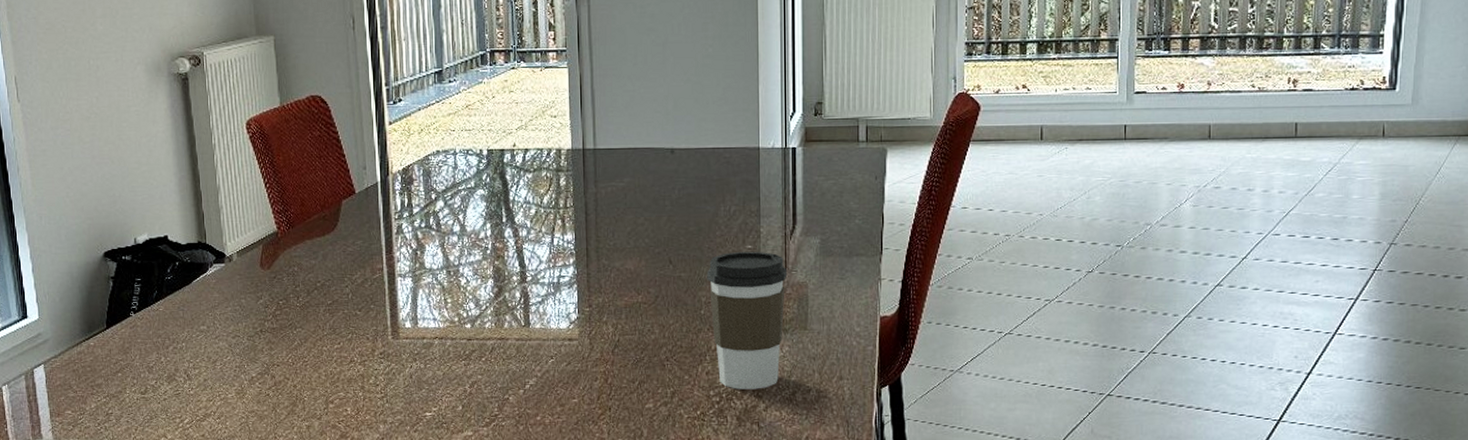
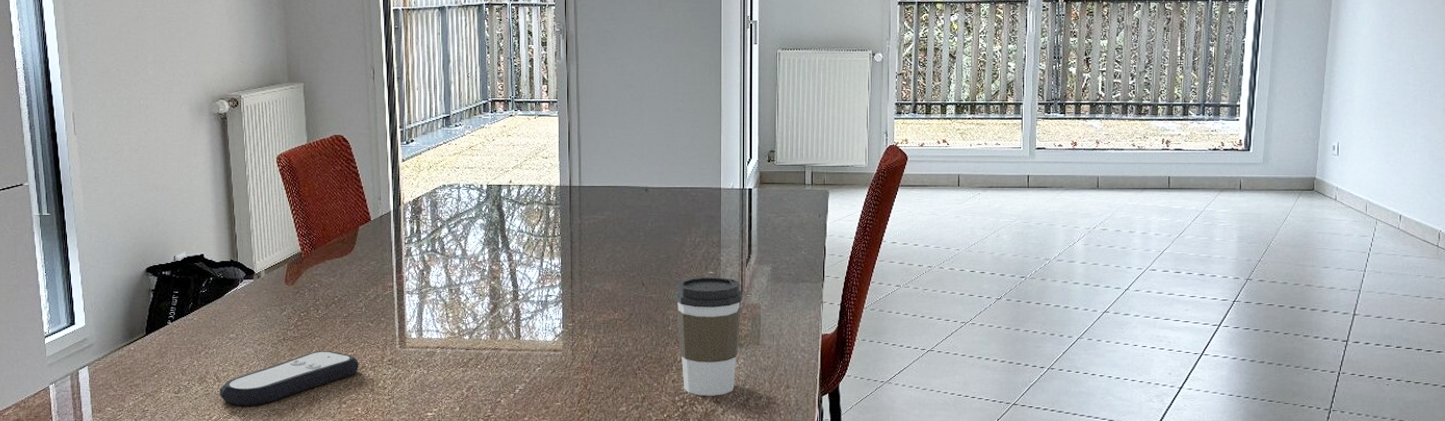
remote control: none [191,344,347,408] -> present [219,351,359,407]

